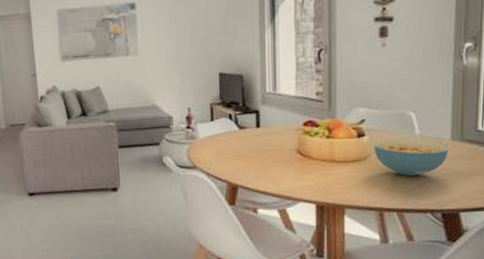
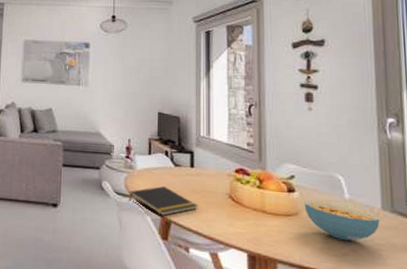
notepad: none [193,151,266,182] -> present [129,185,198,216]

